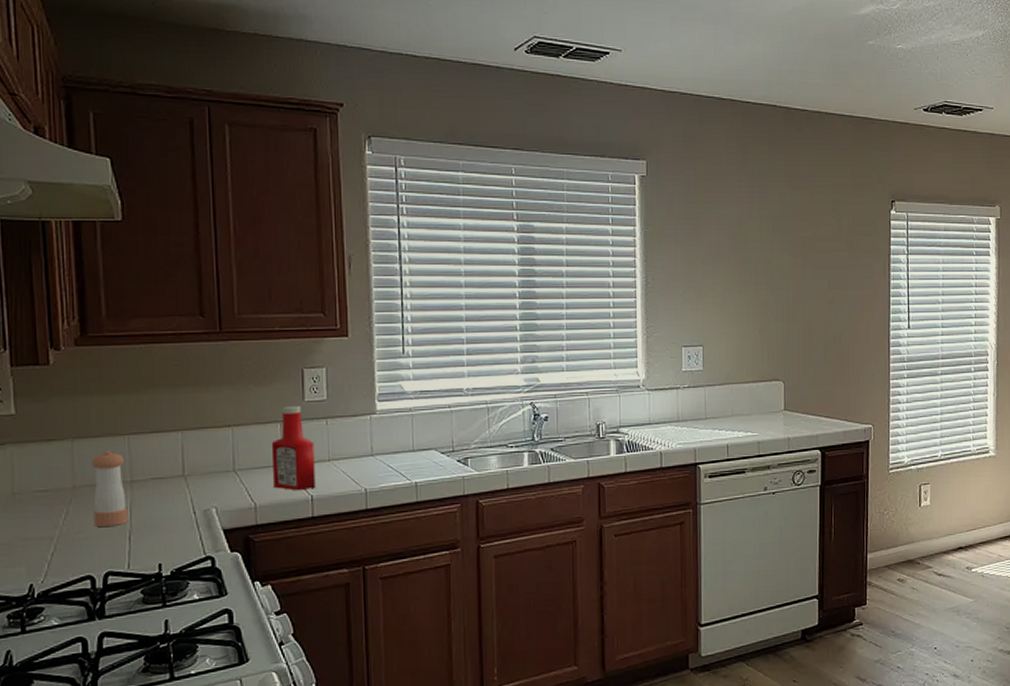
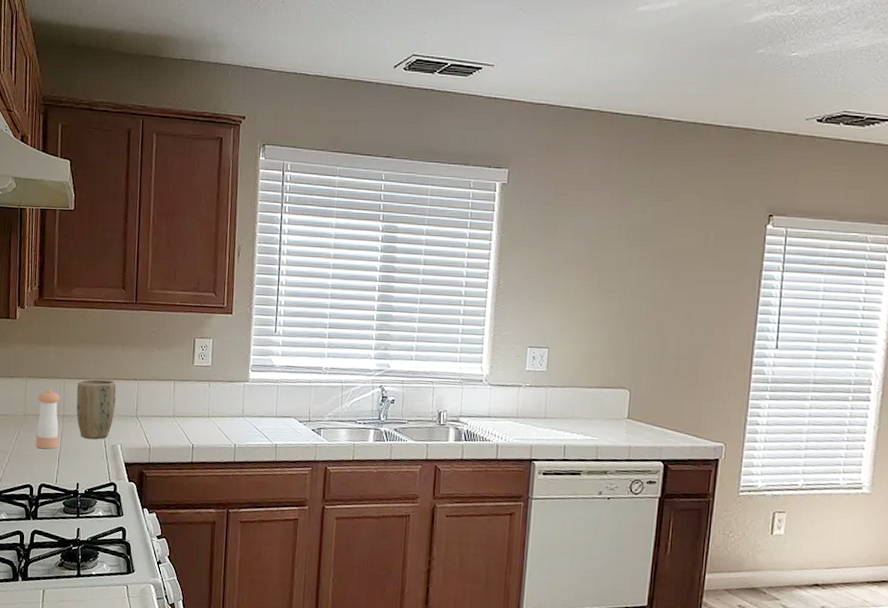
plant pot: none [147,430,204,506] -> present [76,379,117,439]
ketchup bottle: present [271,405,315,491] -> none [164,368,198,440]

